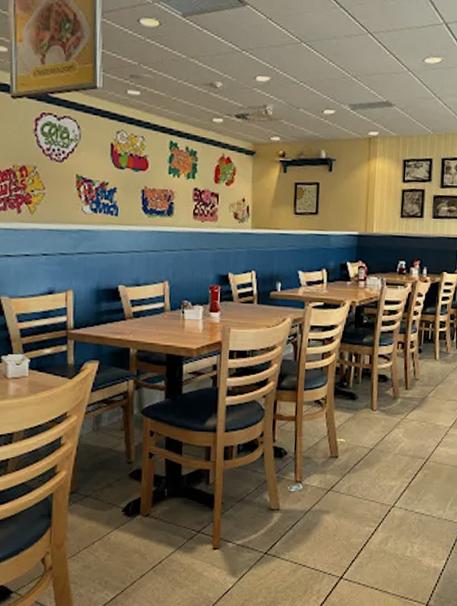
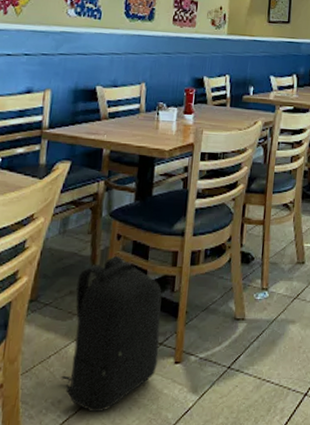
backpack: none [106,452,197,592] -> present [61,256,162,413]

